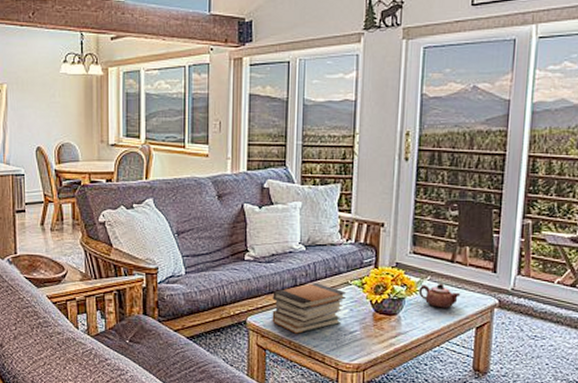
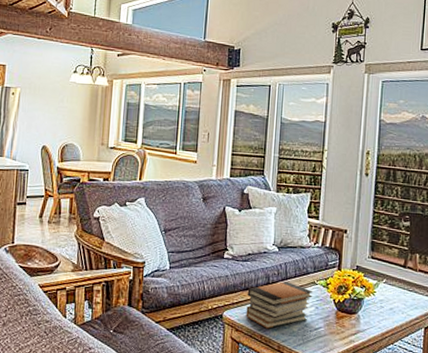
teapot: present [418,283,461,308] -> none [375,285,412,309]

